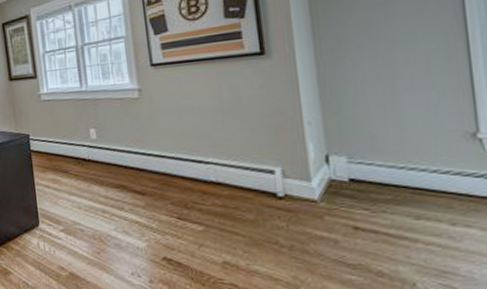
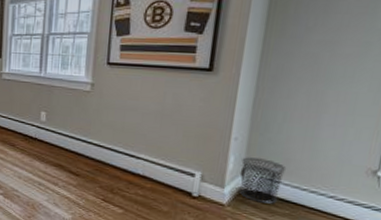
waste bin: none [322,140,376,192] -> present [240,157,287,204]

